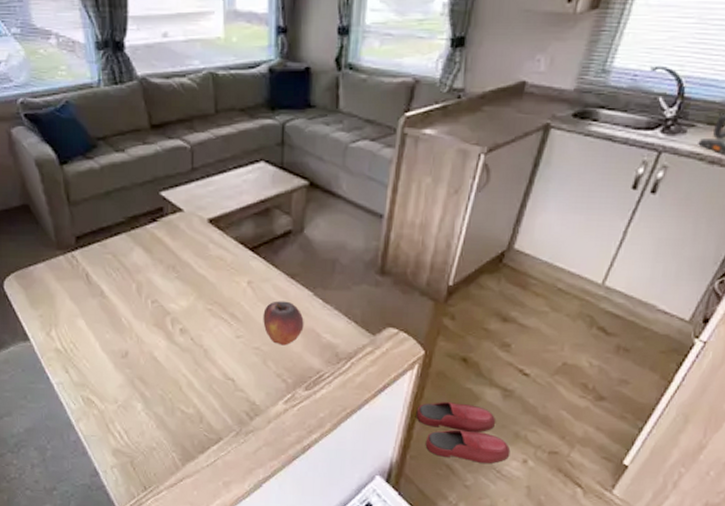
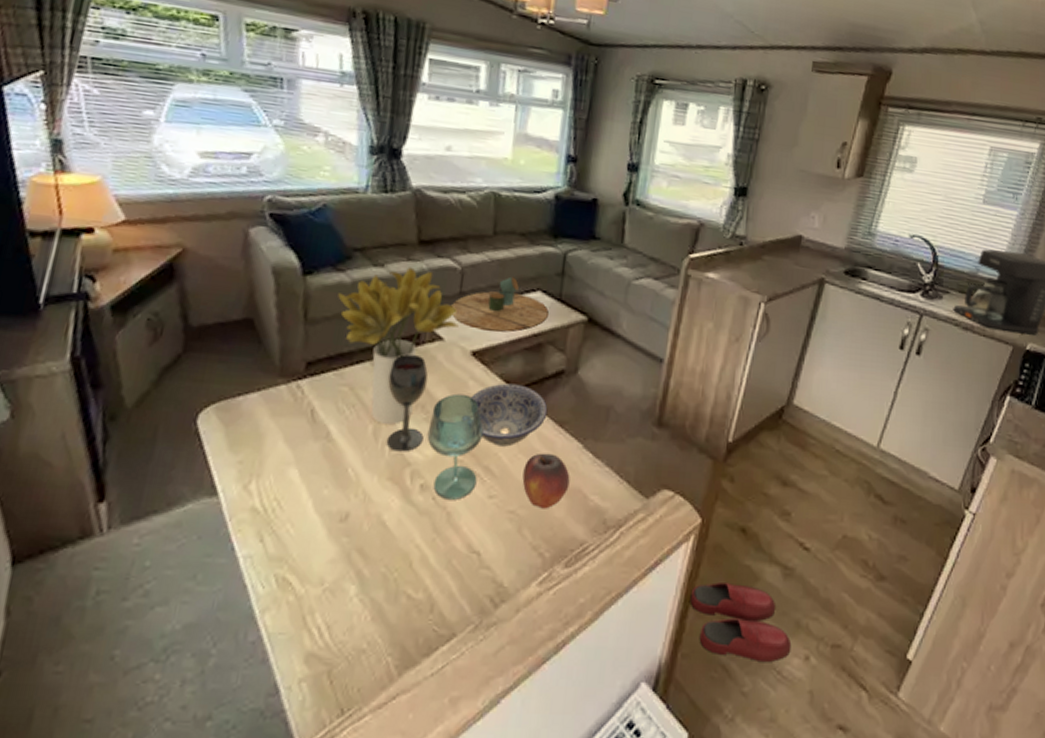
flower bouquet: none [91,150,194,283] -> present [338,267,459,425]
wine glass: none [141,224,177,304] -> present [386,353,429,452]
wine glass: none [180,255,226,340] -> present [427,393,484,500]
decorative tray: none [186,150,272,200] -> present [451,276,549,332]
bowl: none [213,244,280,297] -> present [471,383,548,447]

